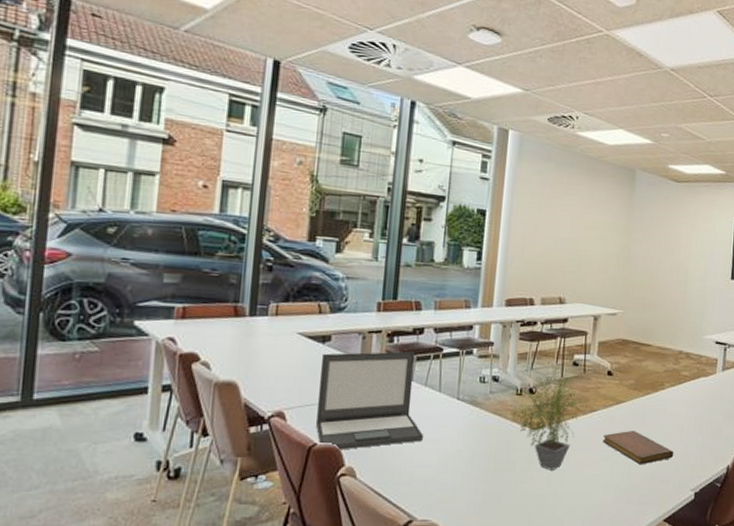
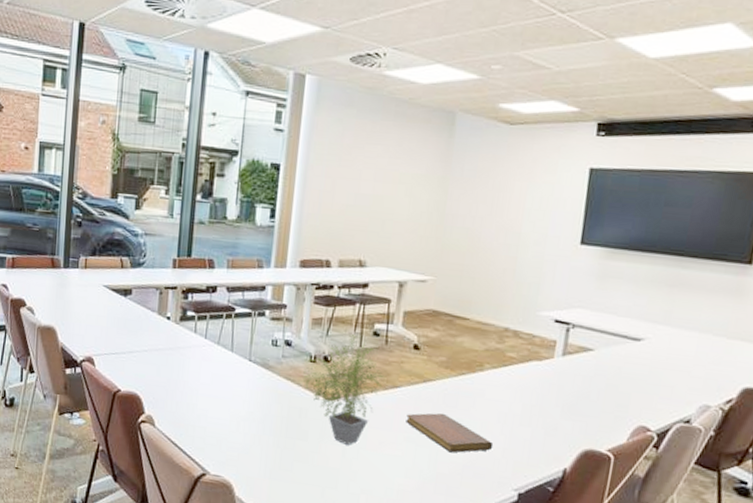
laptop: present [315,351,424,450] -> none [119,306,217,399]

